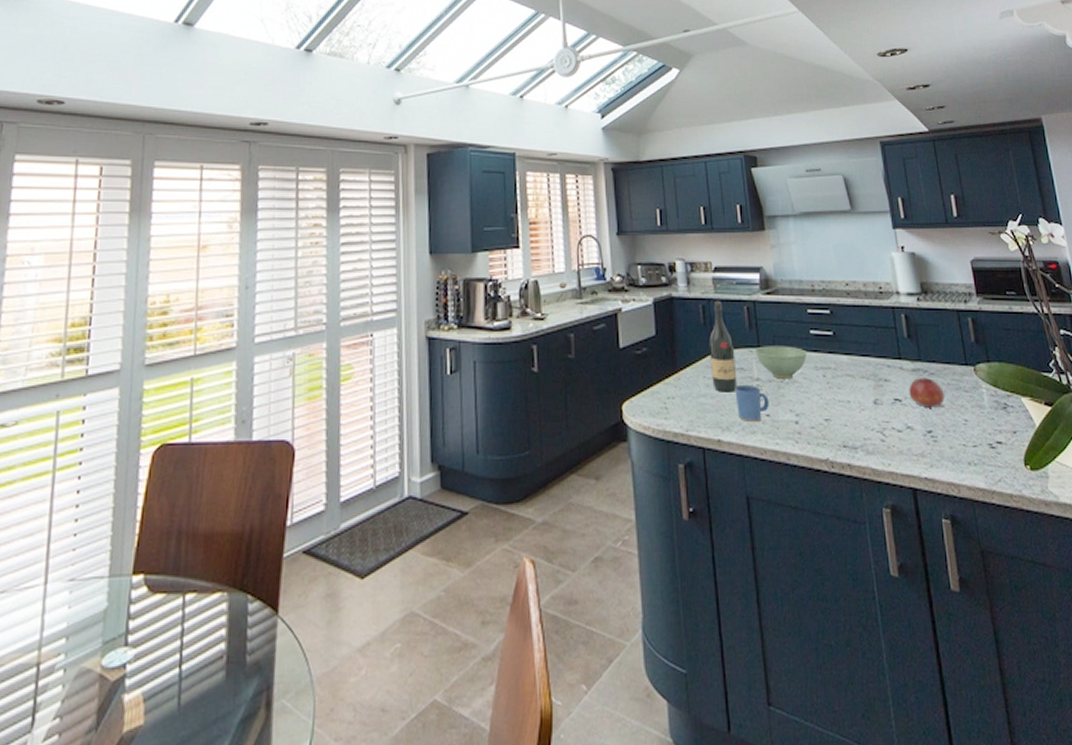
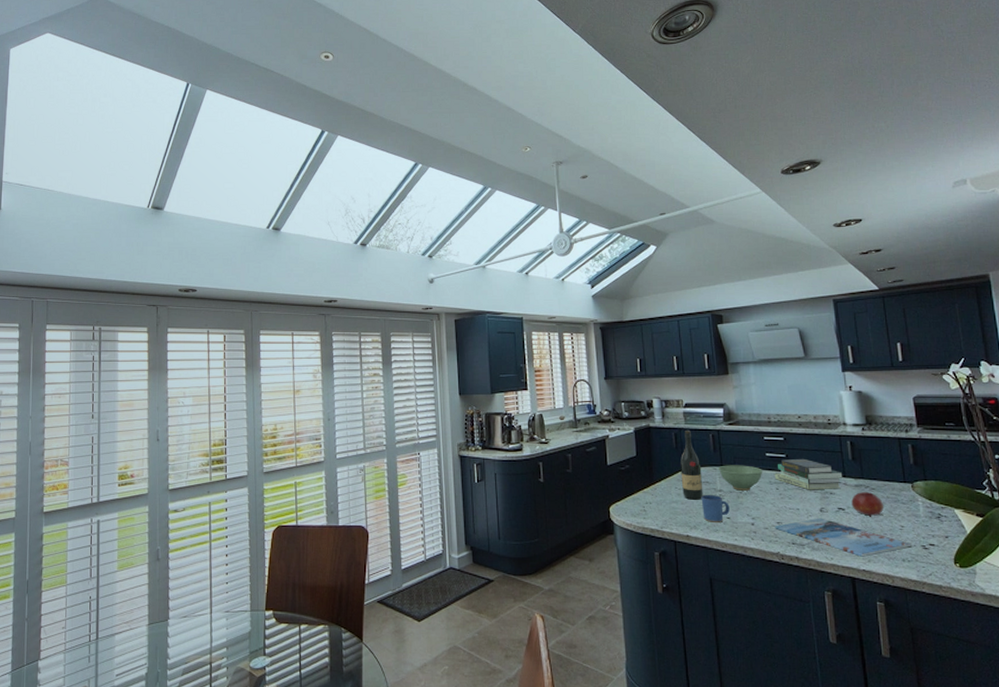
books: none [820,336,898,377] -> present [774,458,843,490]
magazine: none [822,412,977,461] -> present [775,518,912,557]

